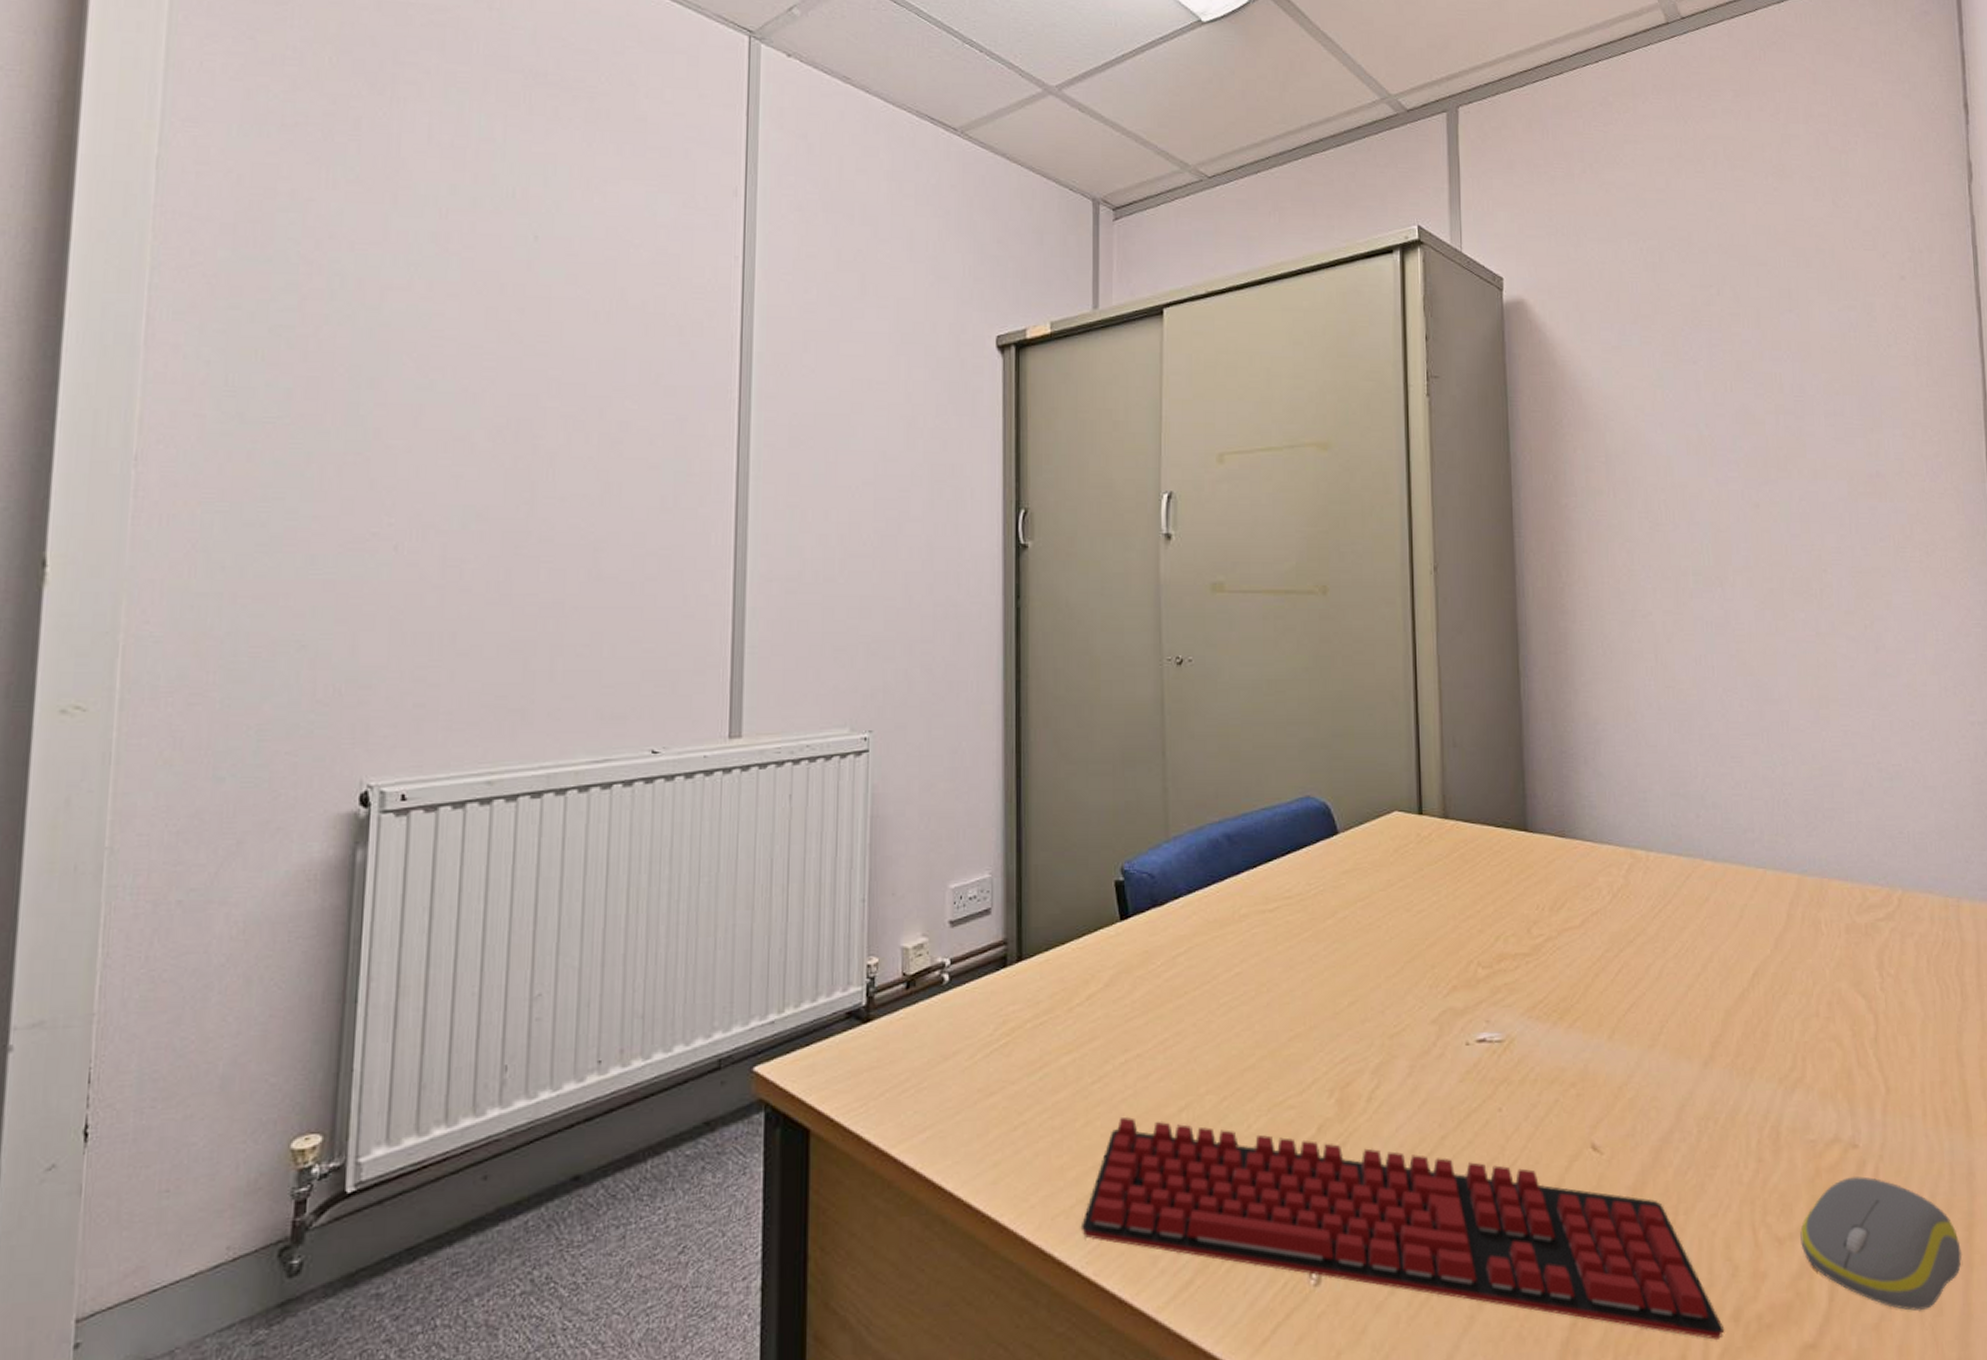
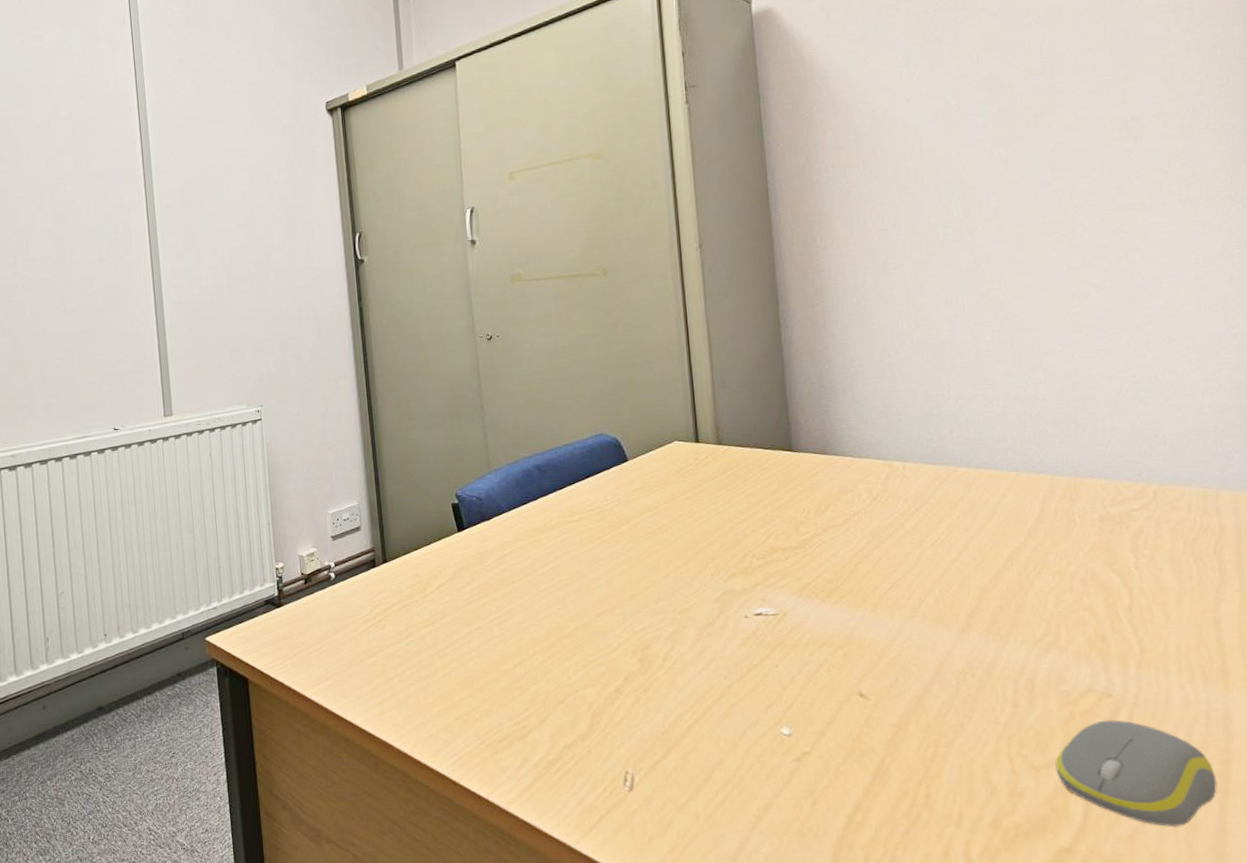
keyboard: present [1080,1117,1725,1340] -> none [445,671,984,842]

